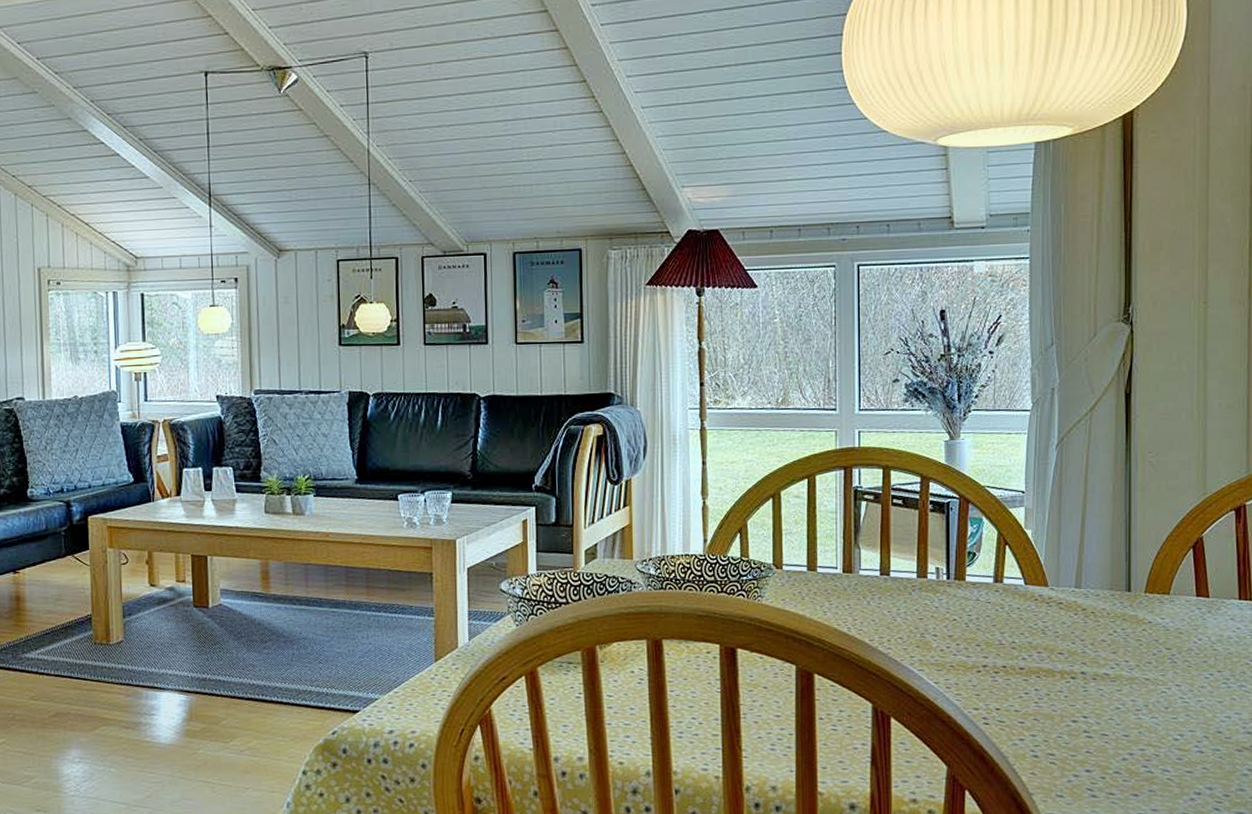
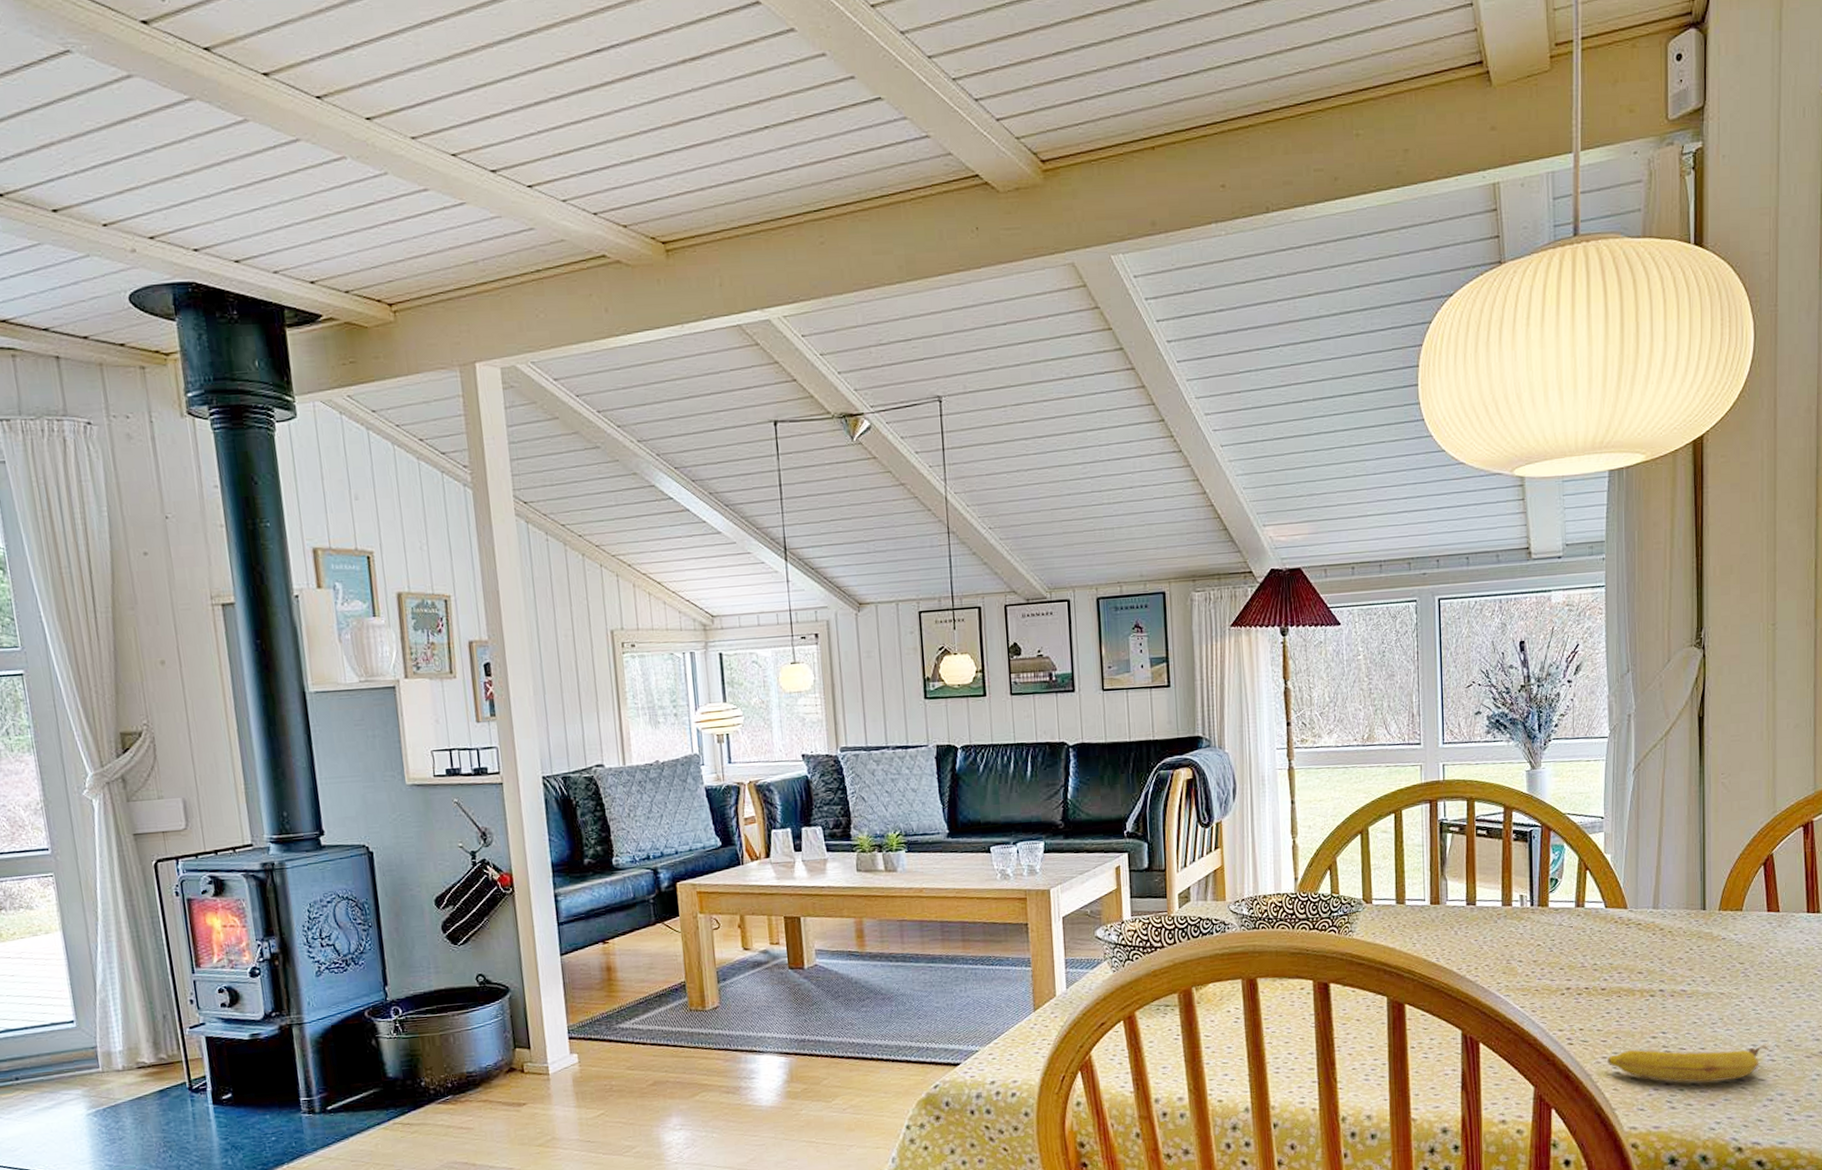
banana: none [1025,733,1196,772] -> present [1607,1045,1768,1083]

